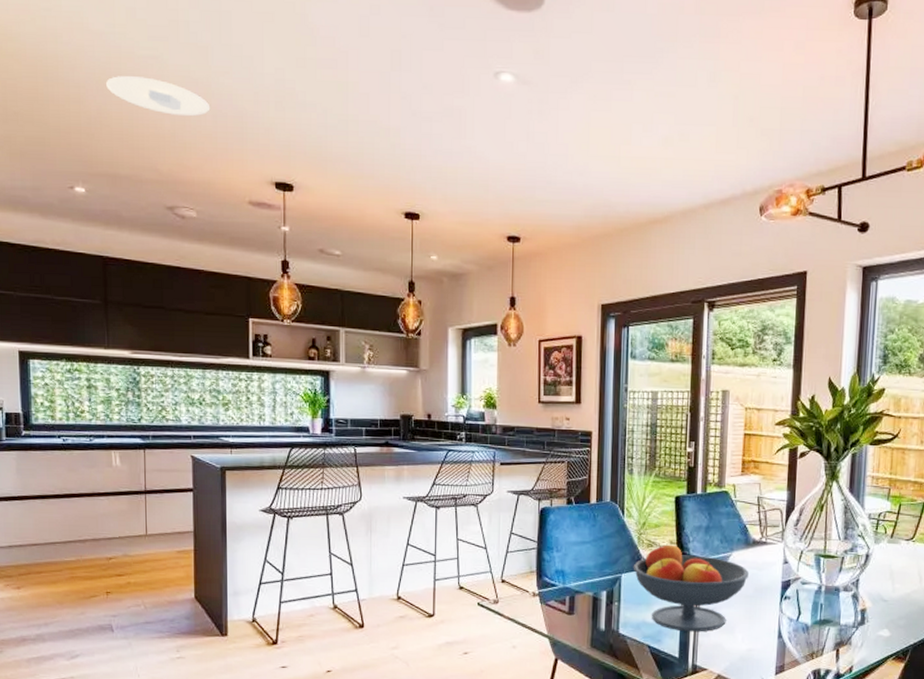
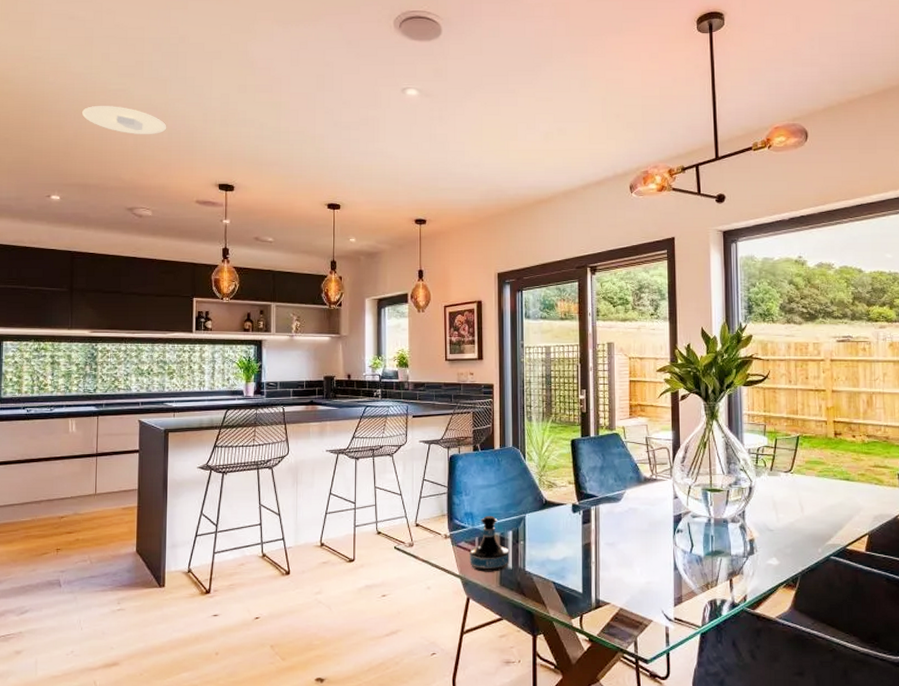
tequila bottle: none [559,573,603,633] -> present [469,515,510,572]
fruit bowl: present [633,543,749,632] -> none [535,484,642,567]

